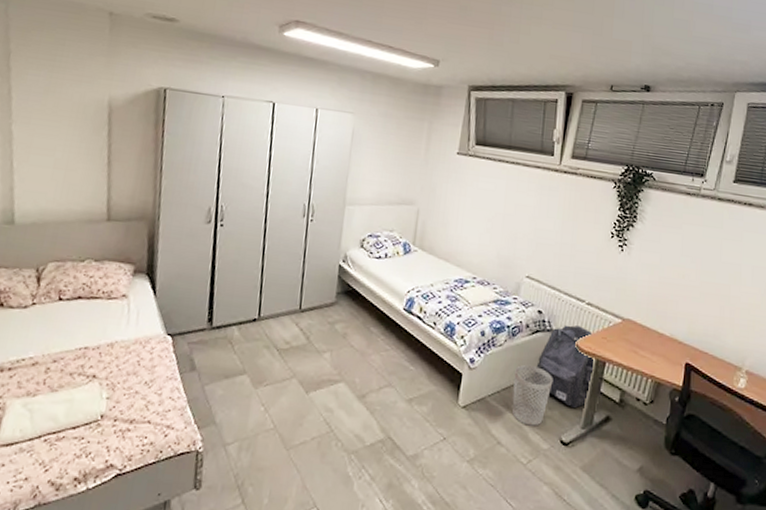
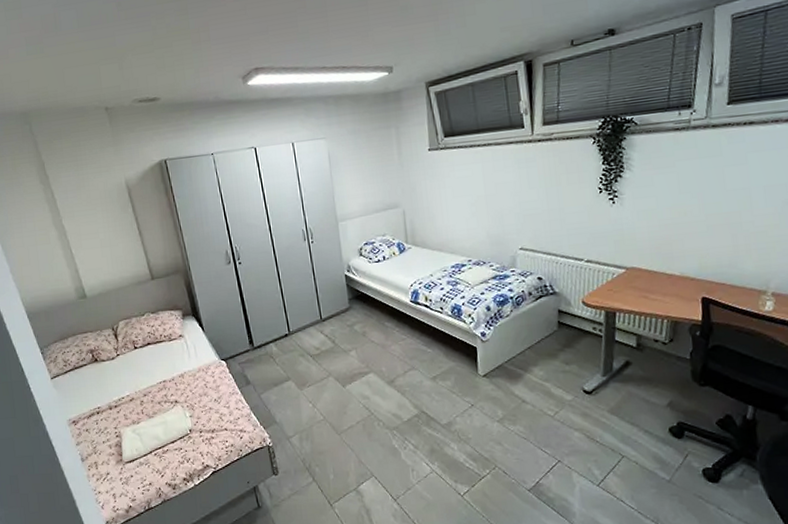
wastebasket: present [512,364,553,426] -> none [526,328,566,382]
backpack: present [532,325,593,408] -> none [544,284,604,359]

